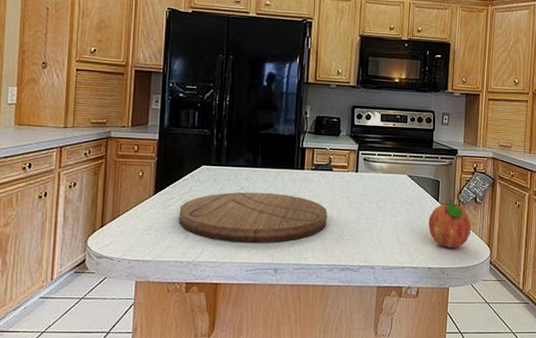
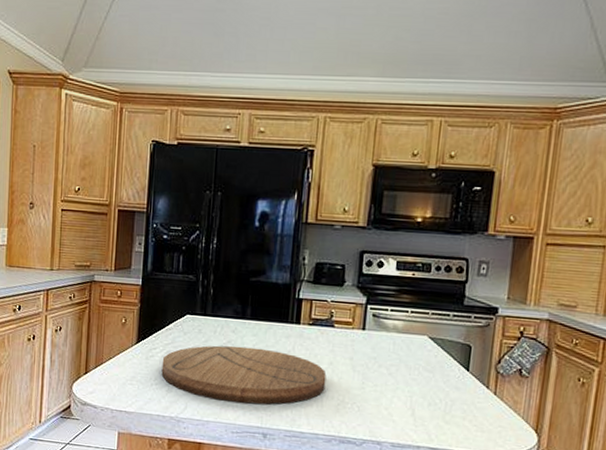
fruit: present [428,199,472,248] -> none [453,369,513,430]

